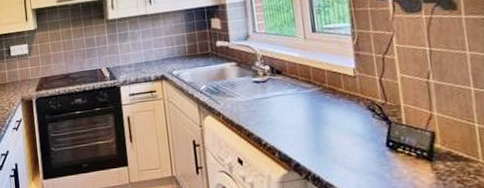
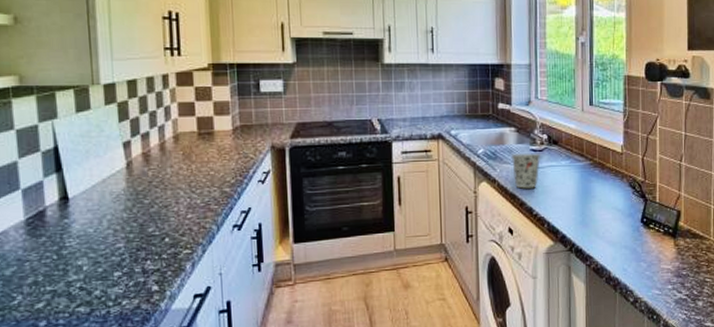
cup: none [233,84,265,120] -> present [511,153,541,189]

